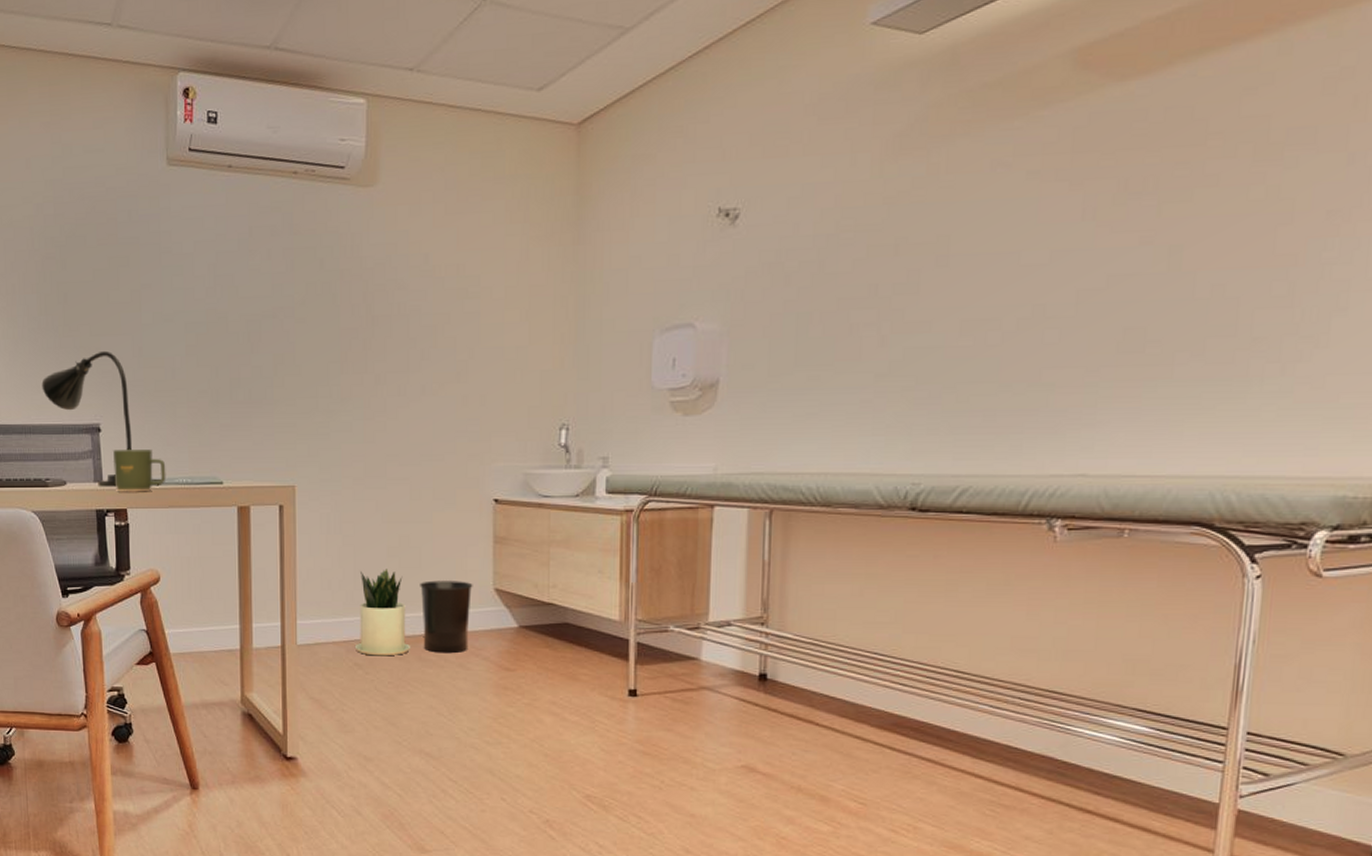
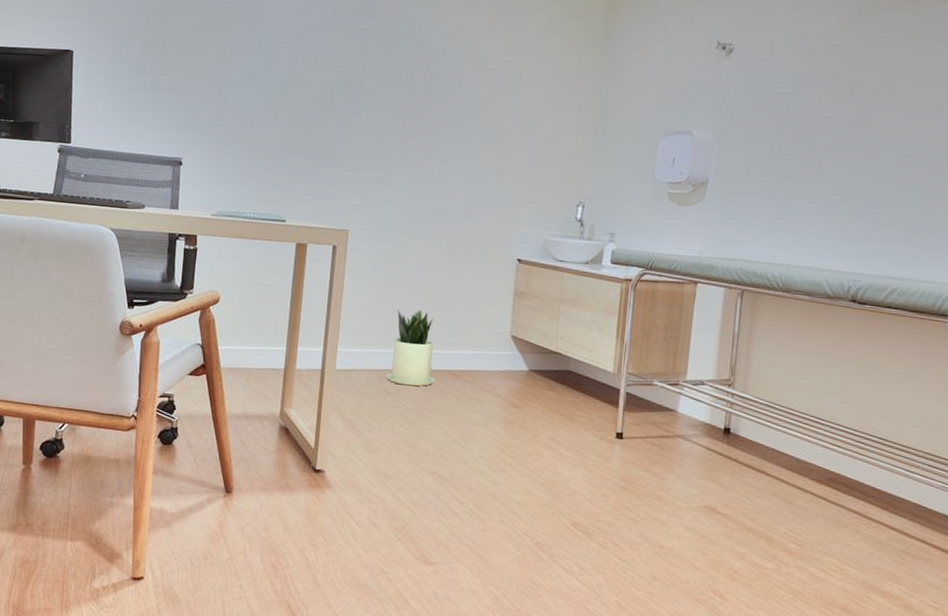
desk lamp: present [41,350,161,487] -> none [133,95,231,218]
mug: present [112,449,166,492] -> none [189,182,237,222]
waste bin: present [420,580,473,654] -> none [446,323,493,389]

